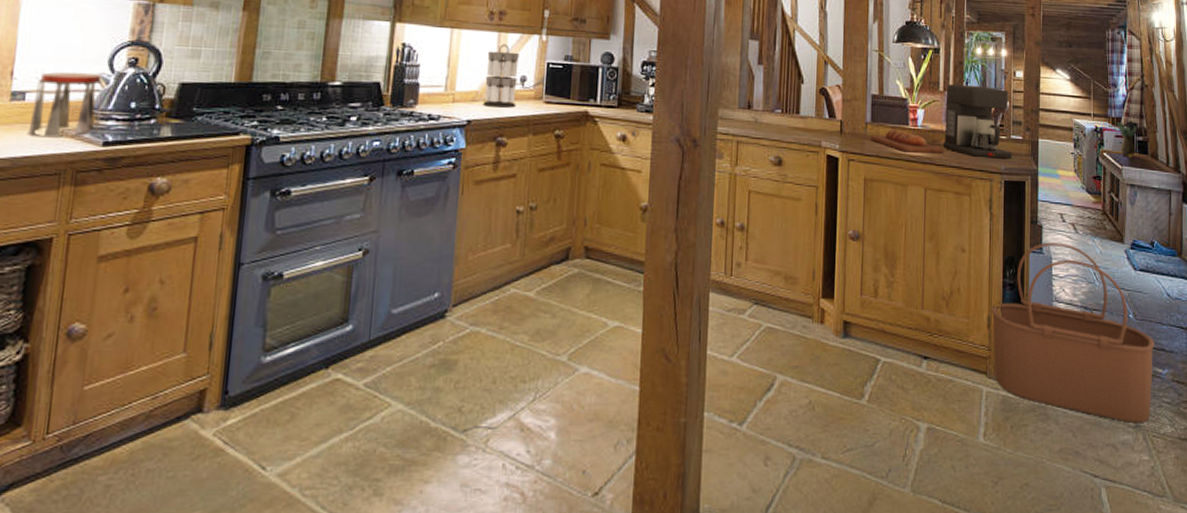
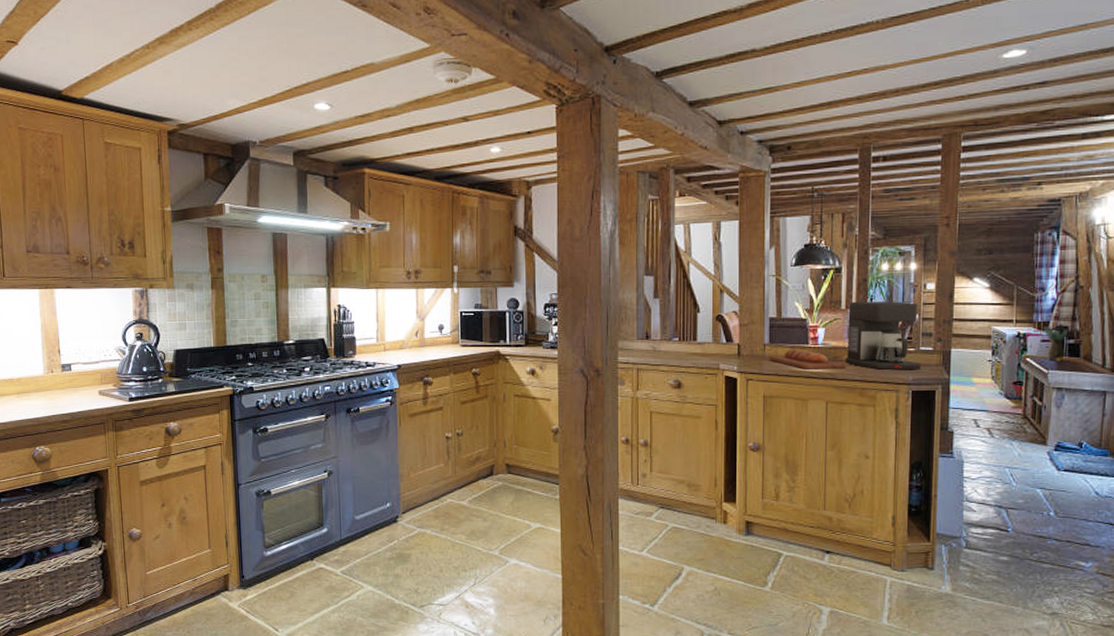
jar: present [28,72,104,138] -> none [77,346,125,397]
spice rack: present [483,44,519,108] -> none [408,299,436,353]
wicker basket: present [991,242,1154,423] -> none [896,447,1078,610]

